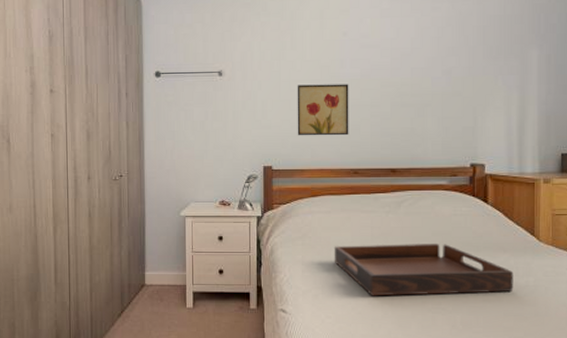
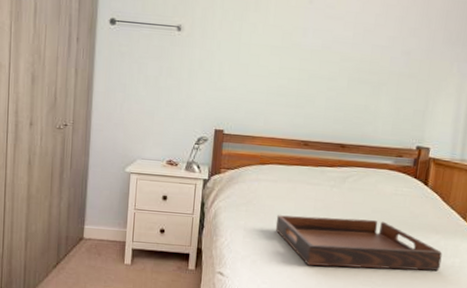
wall art: present [297,84,349,136] -> none [252,49,309,107]

